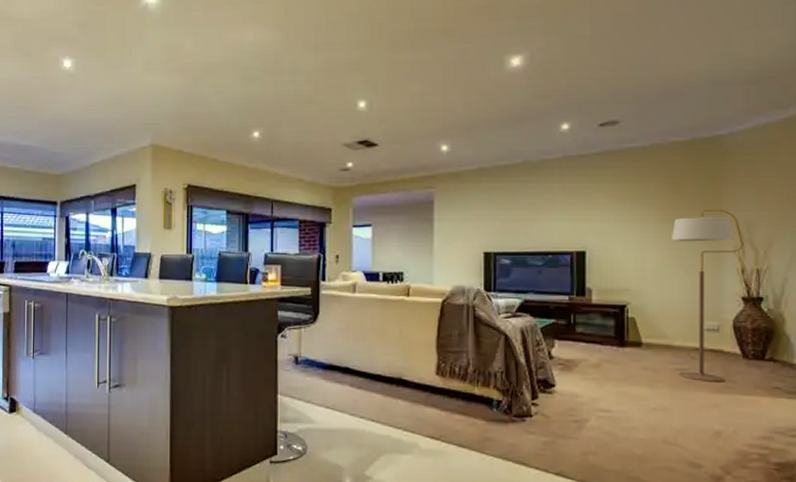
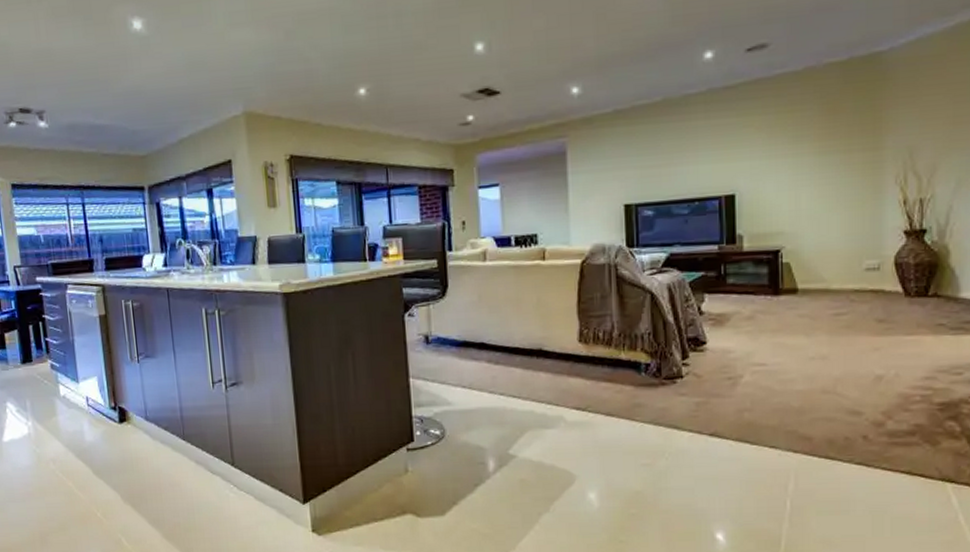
floor lamp: present [672,209,745,384] -> none [828,135,907,326]

